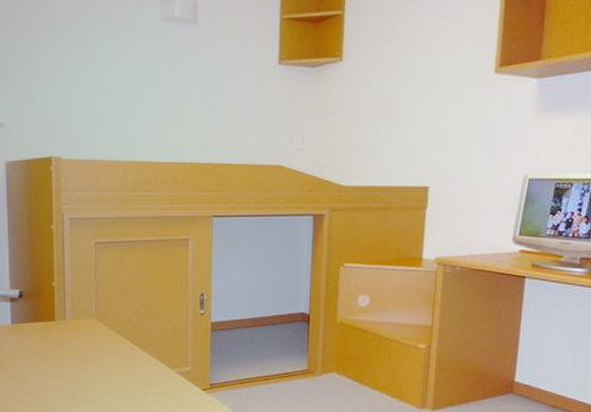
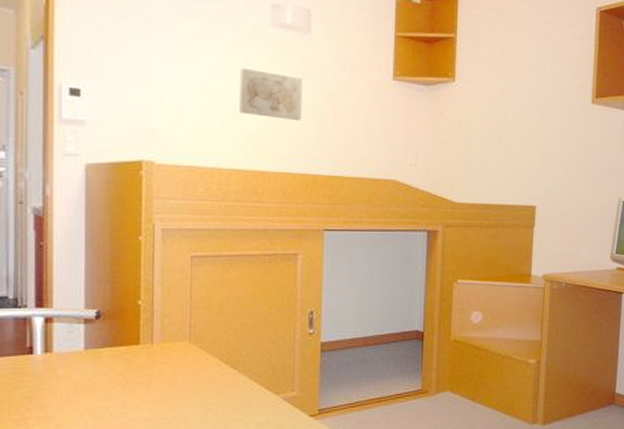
wall art: none [132,64,190,111] -> present [238,68,302,120]

